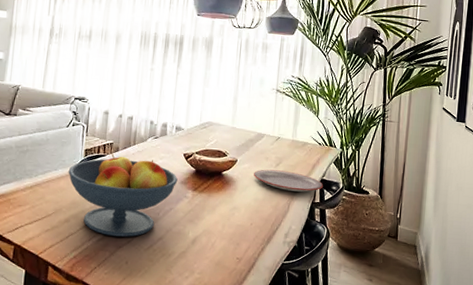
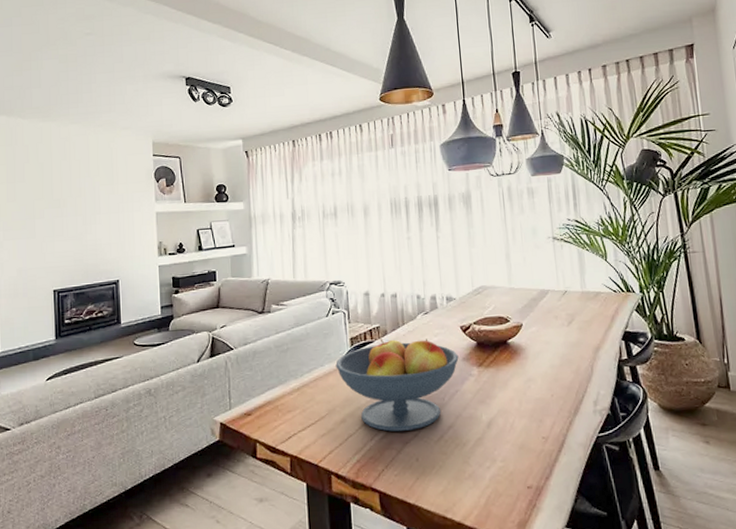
plate: present [254,169,324,192] -> none [544,328,629,351]

